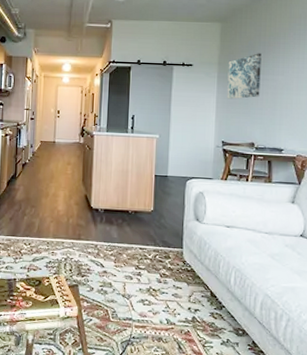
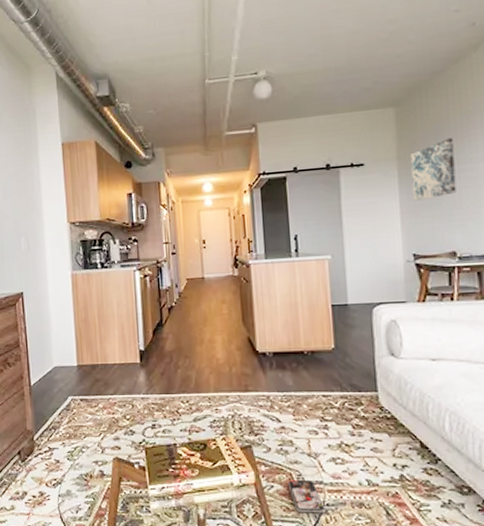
smartphone: none [104,316,131,345] -> present [288,480,325,514]

